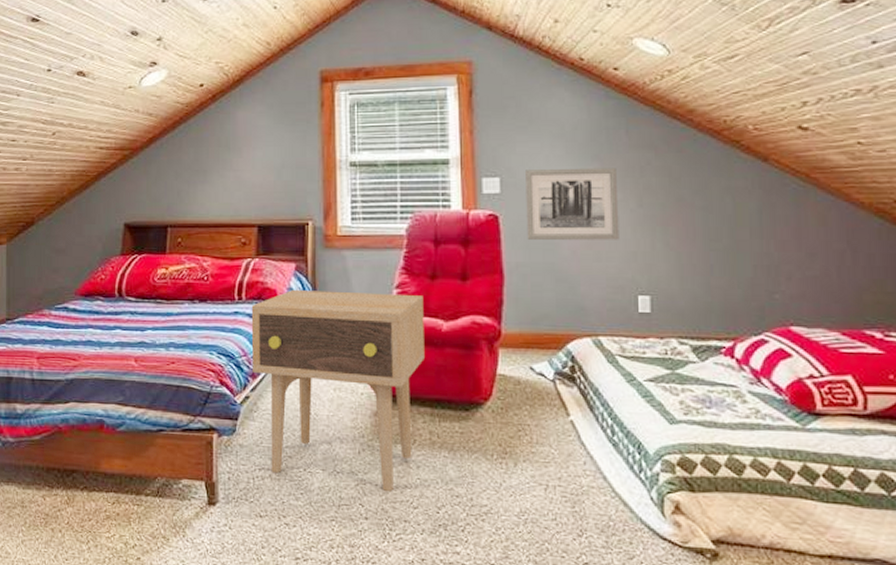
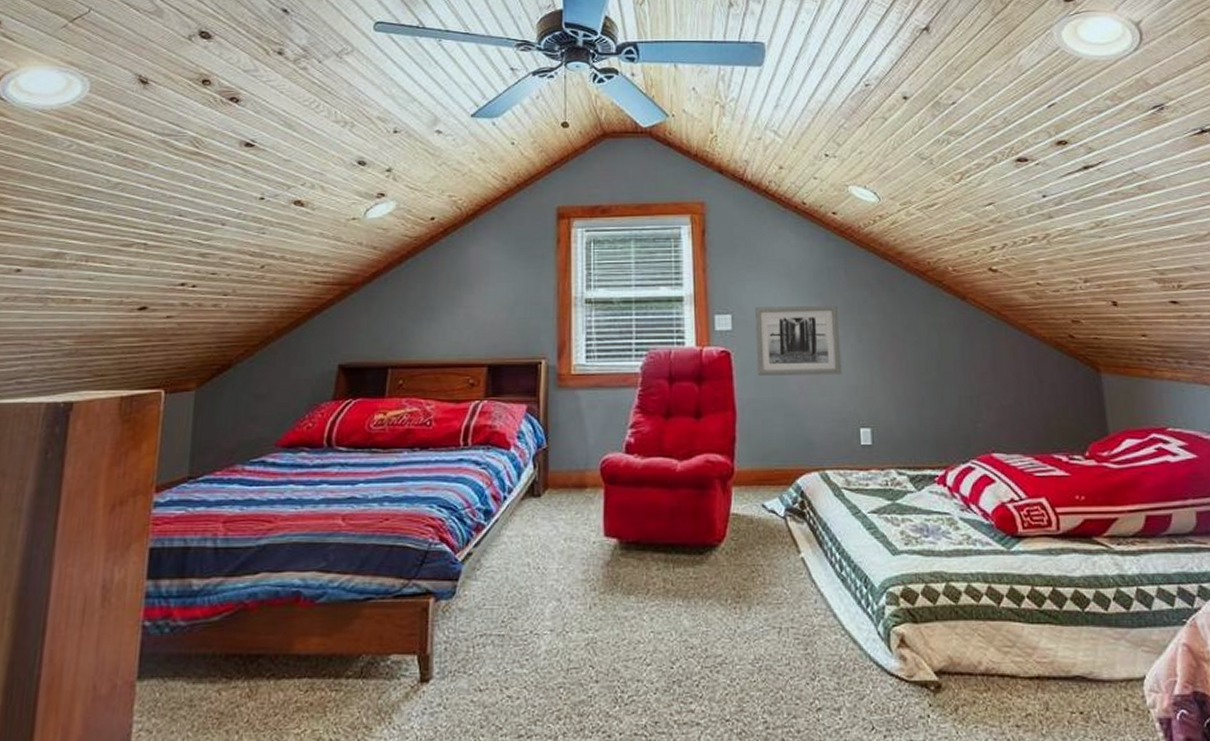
side table: present [251,290,424,493] -> none [477,433,659,650]

